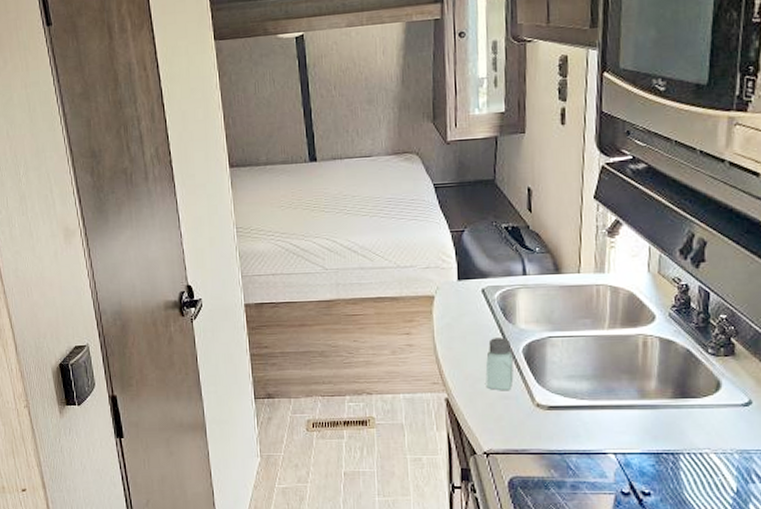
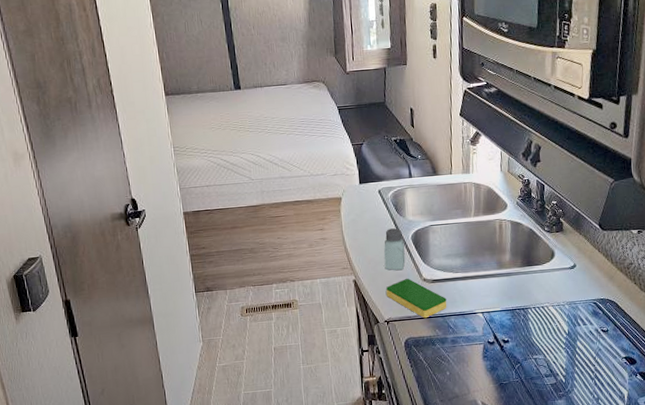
dish sponge: none [487,402,567,454] -> present [386,279,447,319]

